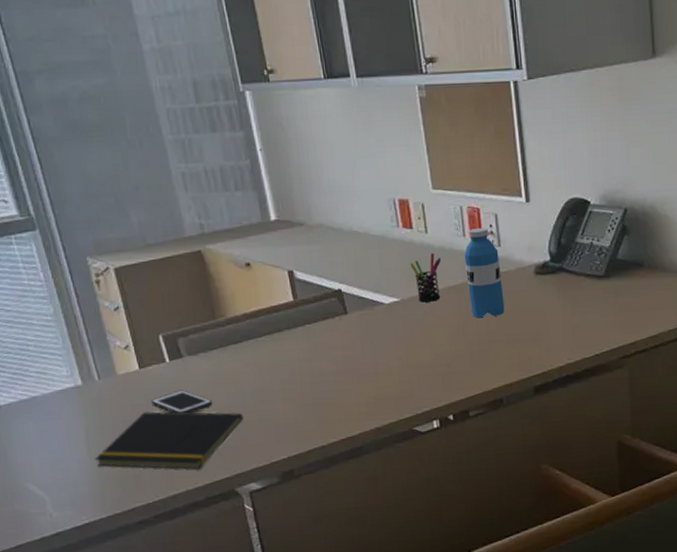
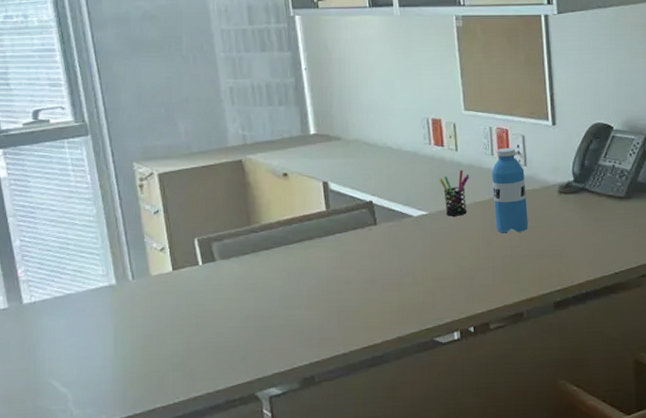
notepad: present [94,411,244,470] -> none [120,312,269,373]
cell phone: present [150,390,213,414] -> none [180,292,241,317]

